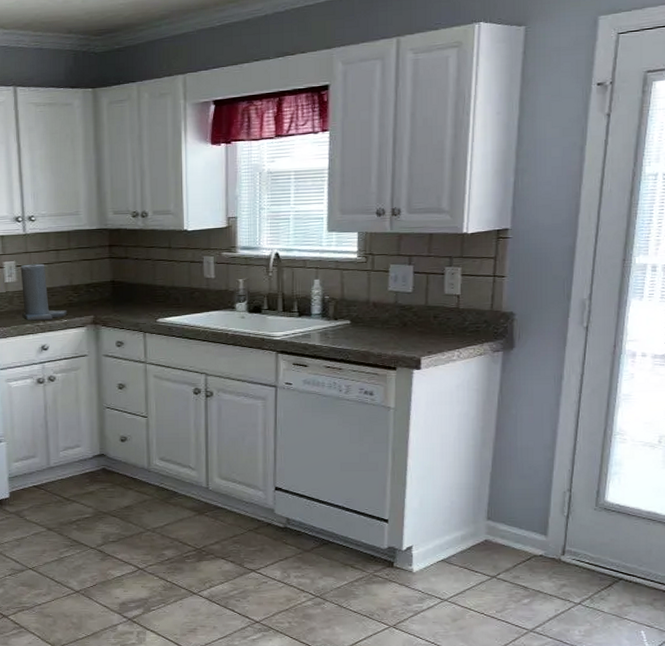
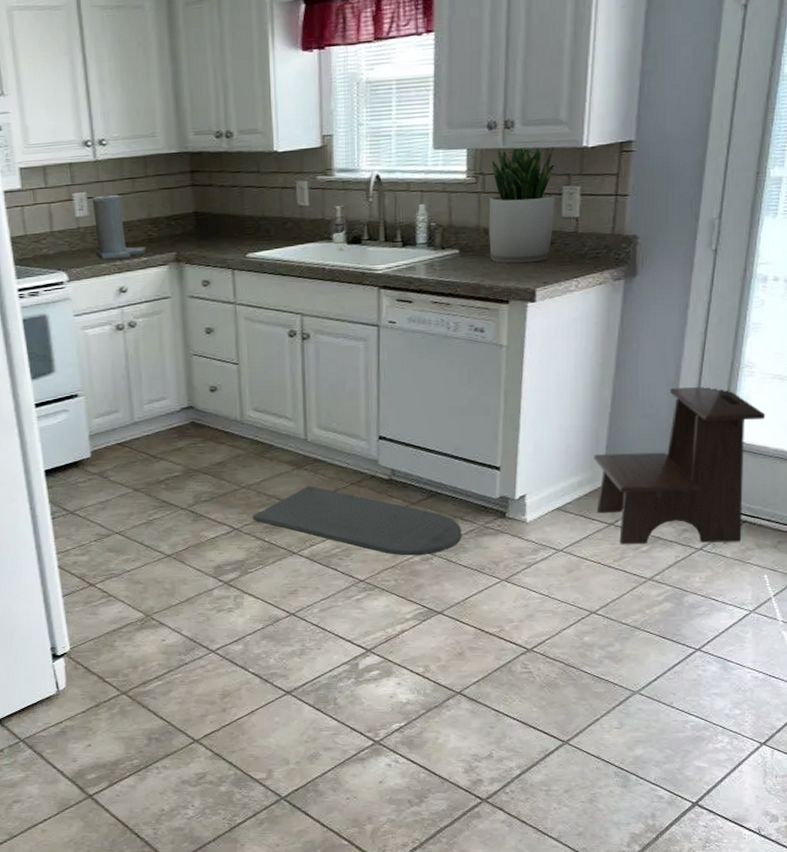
door mat: none [156,531,352,599] -> present [252,486,462,555]
planter: none [377,231,439,335] -> present [489,146,556,264]
step stool: none [476,451,638,598] -> present [594,387,766,545]

